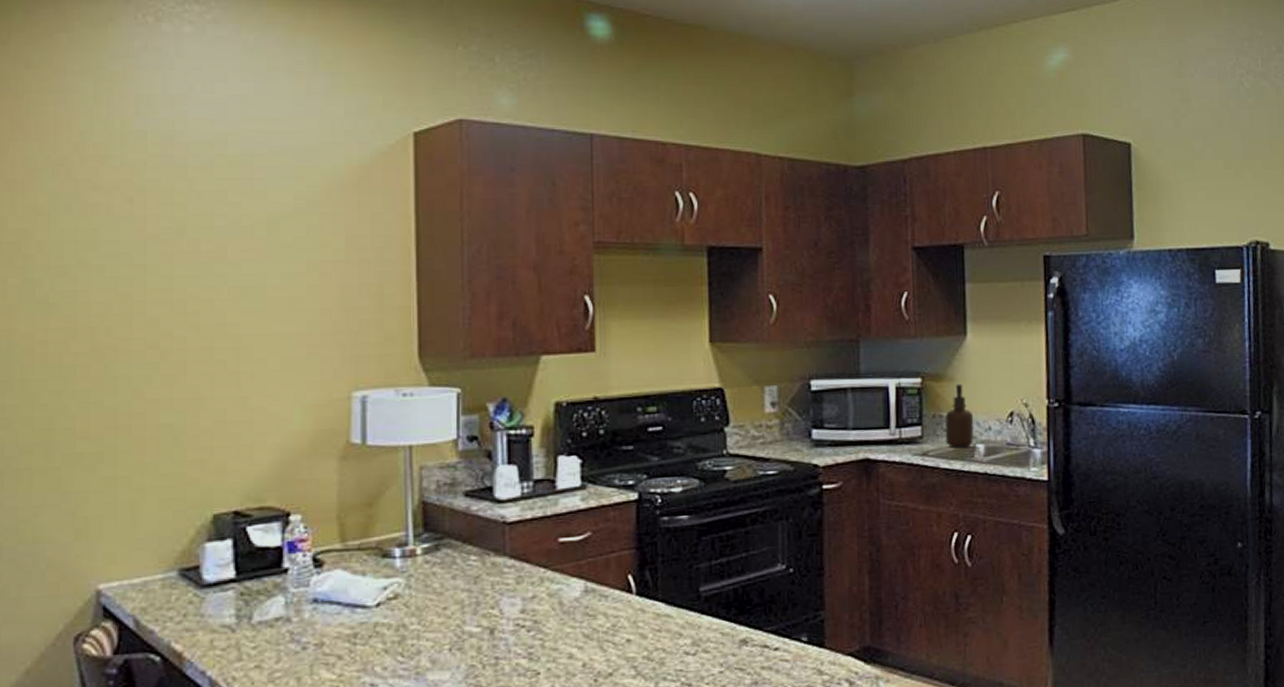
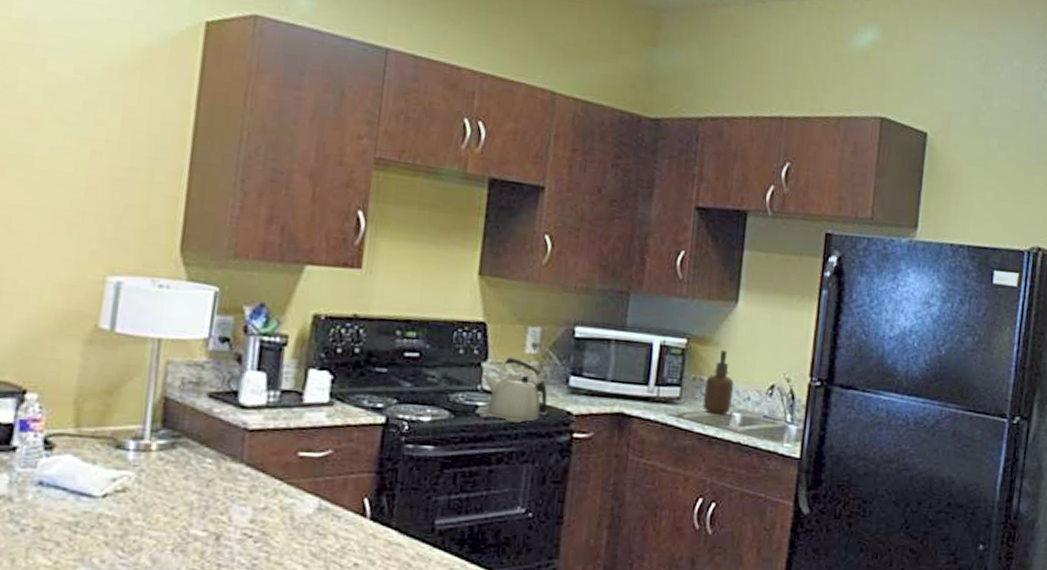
kettle: none [726,419,793,482] -> present [482,358,548,423]

